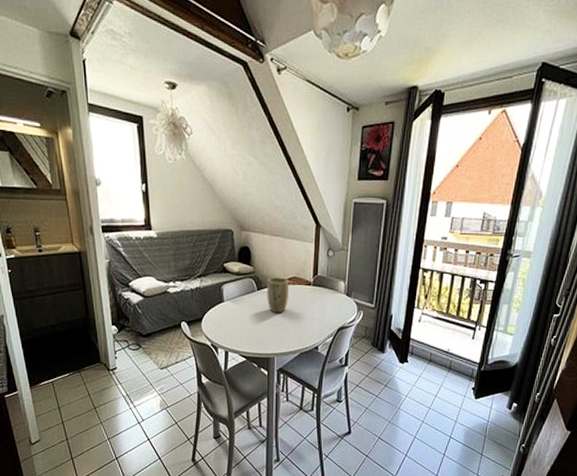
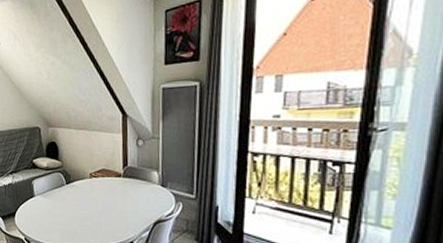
plant pot: present [267,277,290,313] -> none [75,170,99,207]

